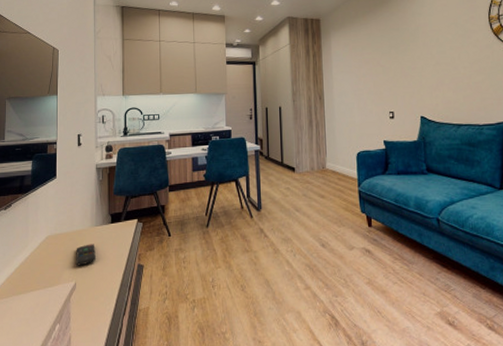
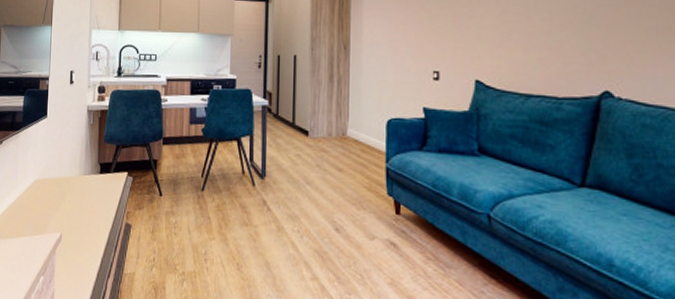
remote control: present [76,244,96,266] -> none [63,193,83,217]

